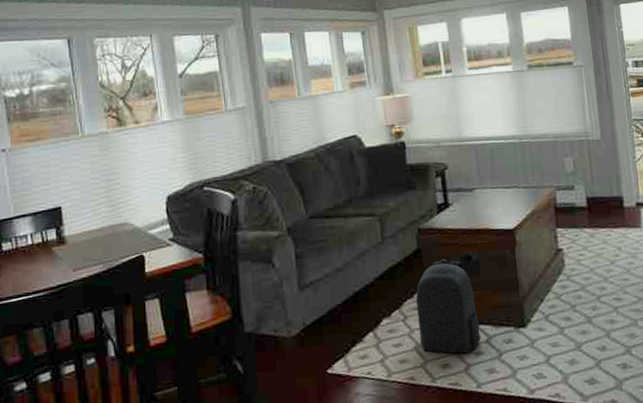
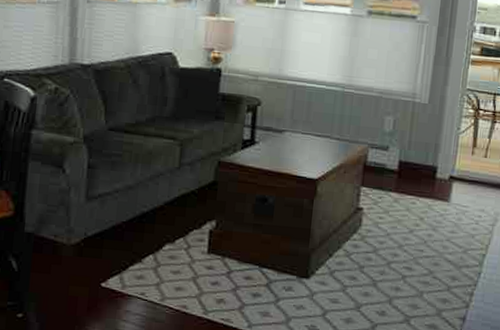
backpack: present [415,259,482,354] -> none [199,196,263,293]

